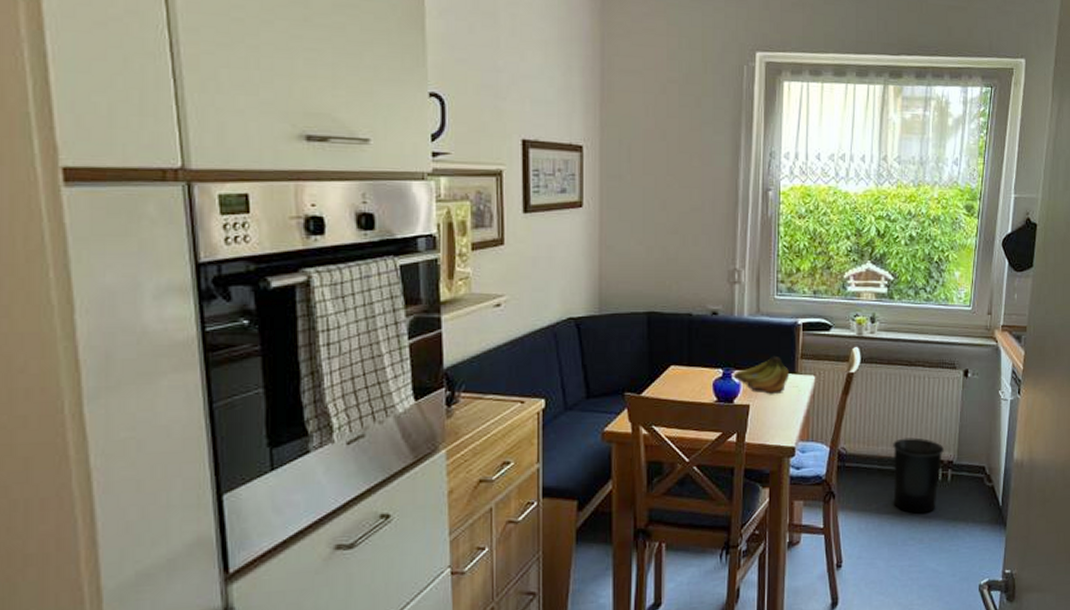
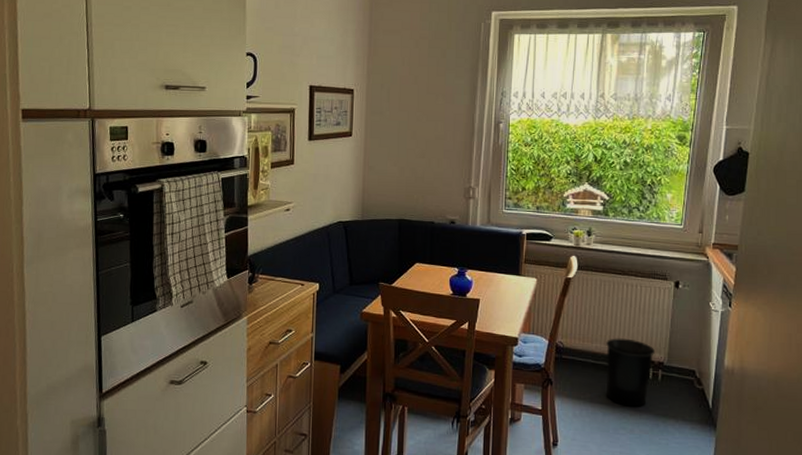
fruit: present [733,355,790,395] -> none [466,259,515,293]

